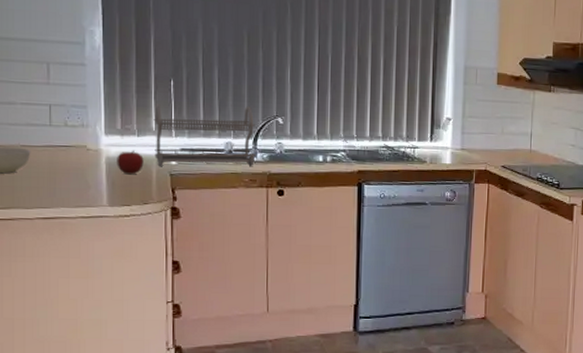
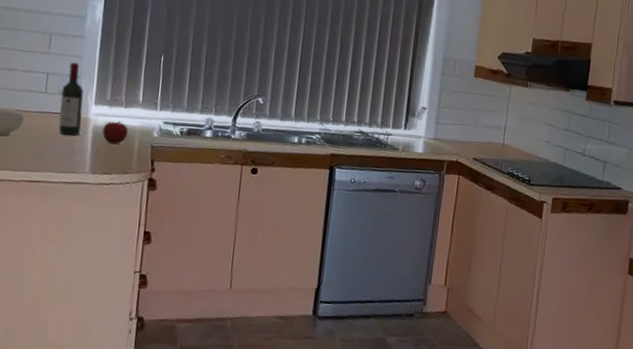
wine bottle: none [67,92,93,168] -> present [58,62,84,136]
dish rack: present [154,103,256,166] -> none [138,77,236,143]

